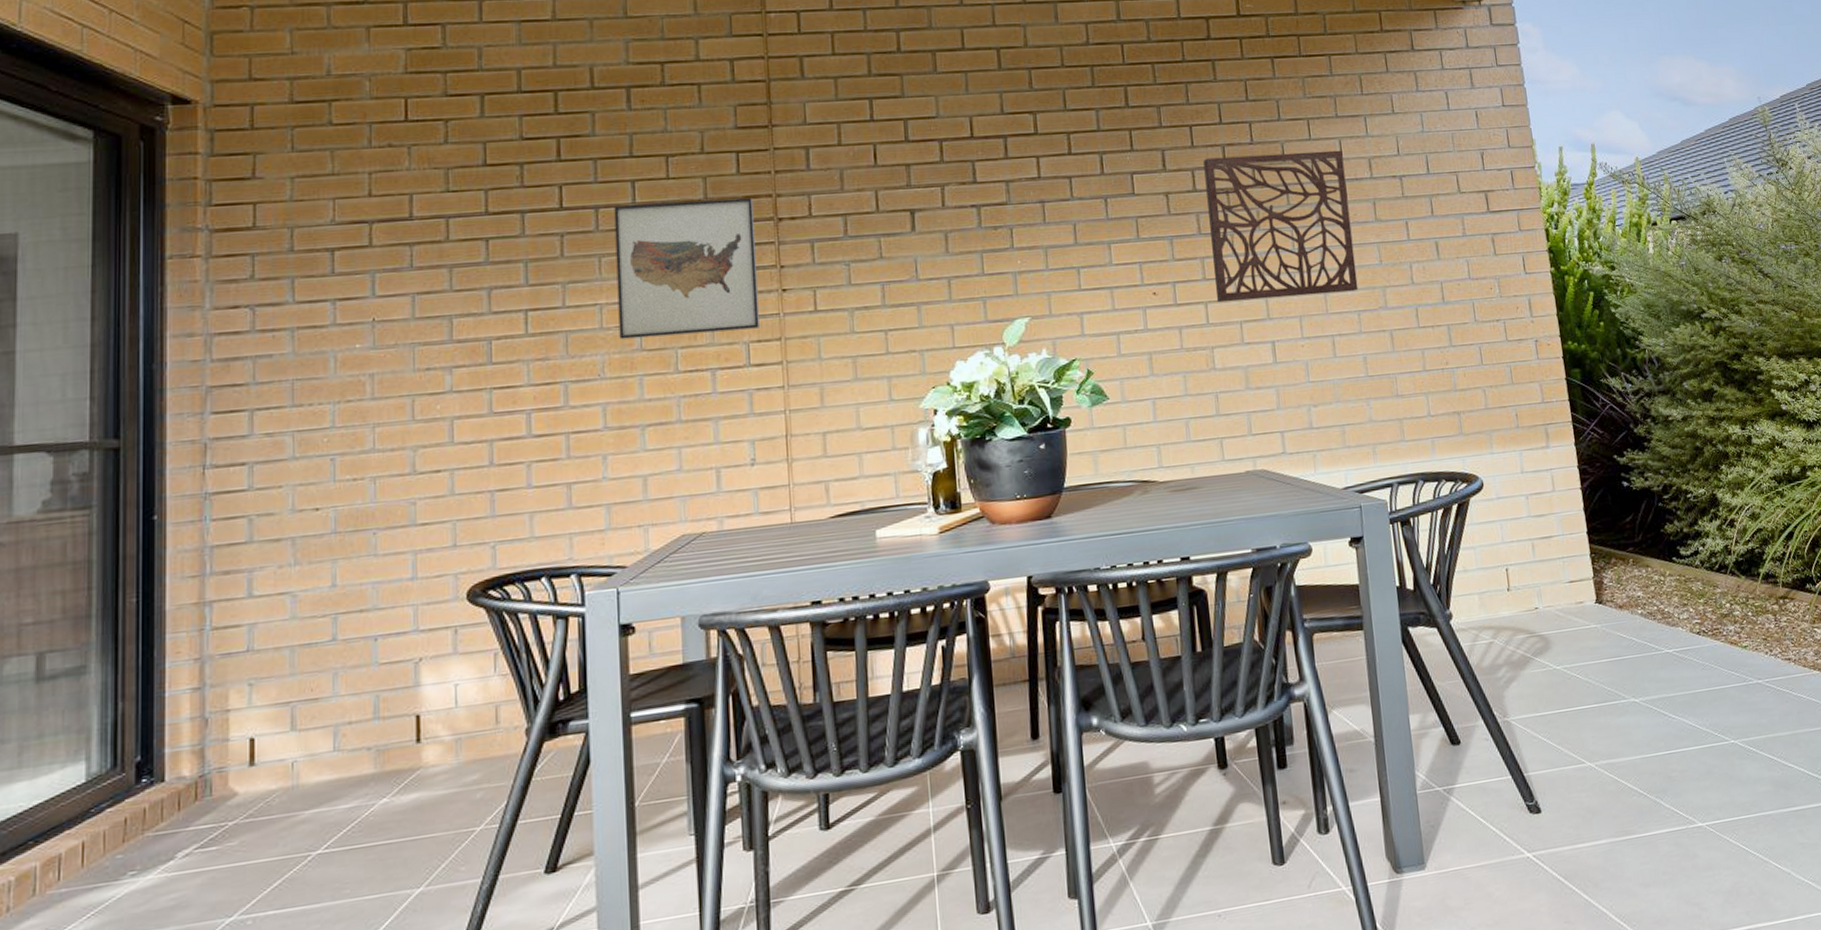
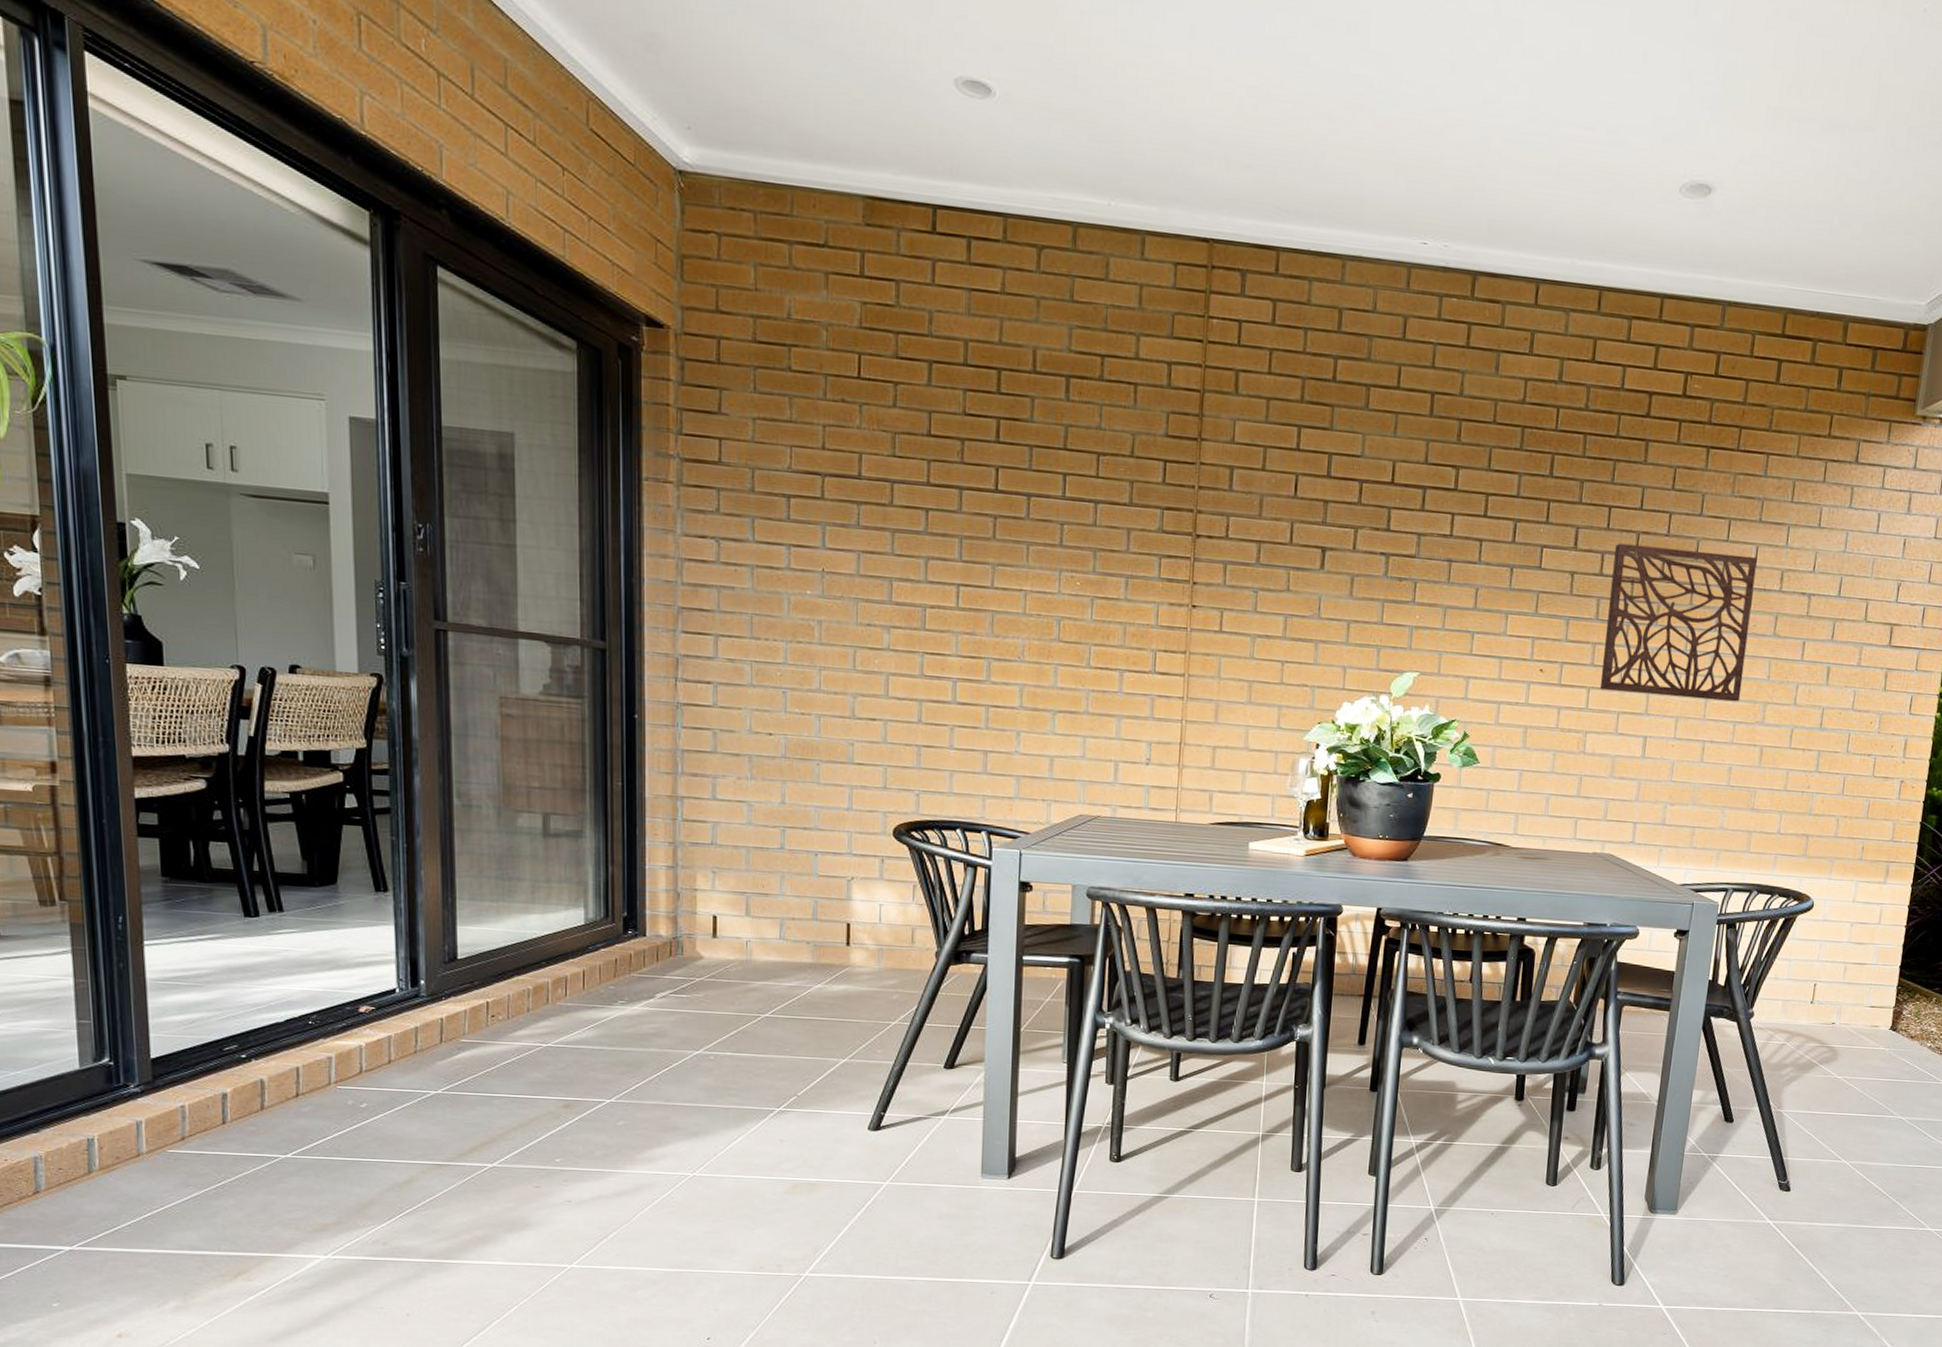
wall art: present [614,198,759,340] -> none [1040,497,1175,639]

